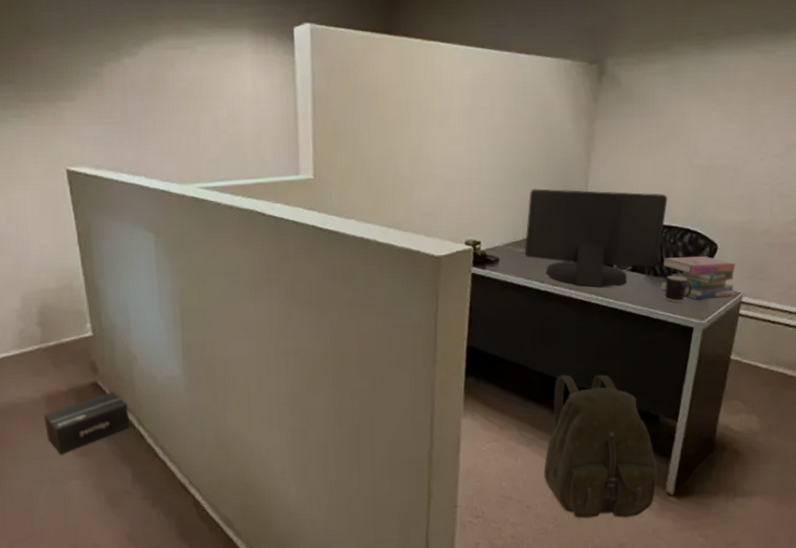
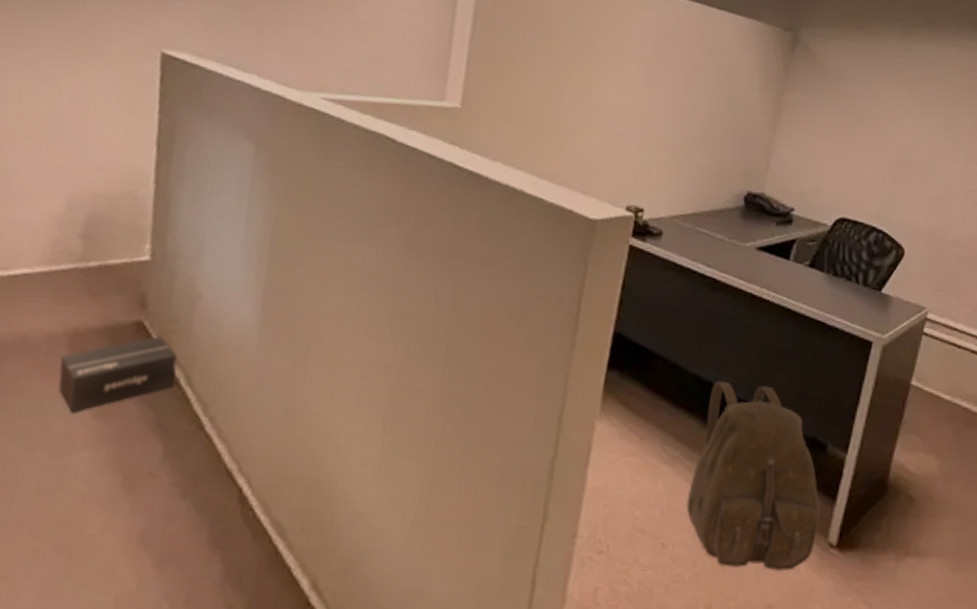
monitor: present [524,188,668,288] -> none [692,157,855,283]
books: present [660,256,735,300] -> none [840,256,922,311]
mug: present [665,276,692,303] -> none [844,278,874,311]

